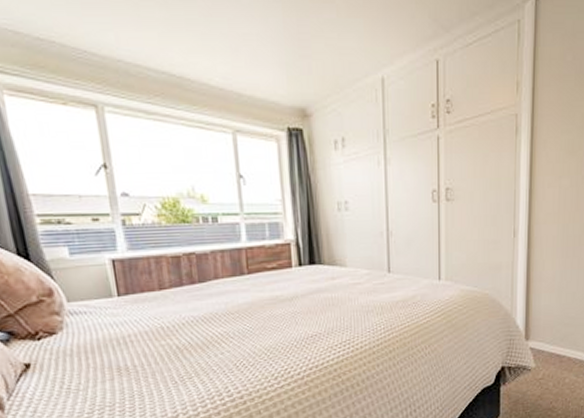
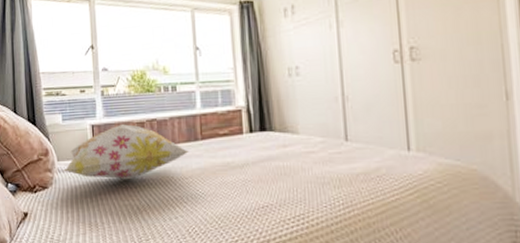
decorative pillow: none [76,258,234,319] -> present [63,124,189,180]

